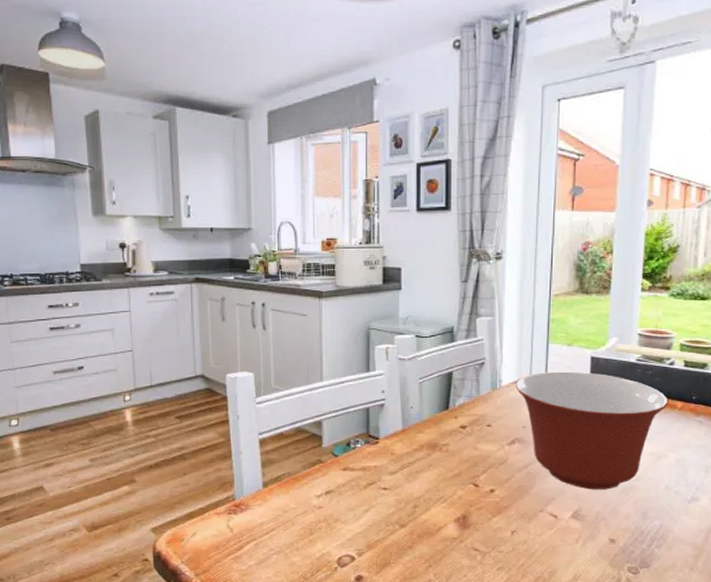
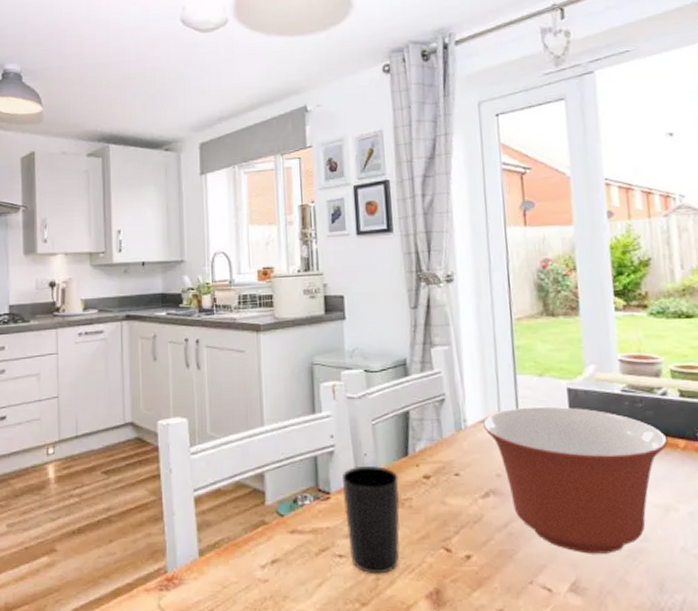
cup: none [390,417,439,503] -> present [341,466,400,575]

